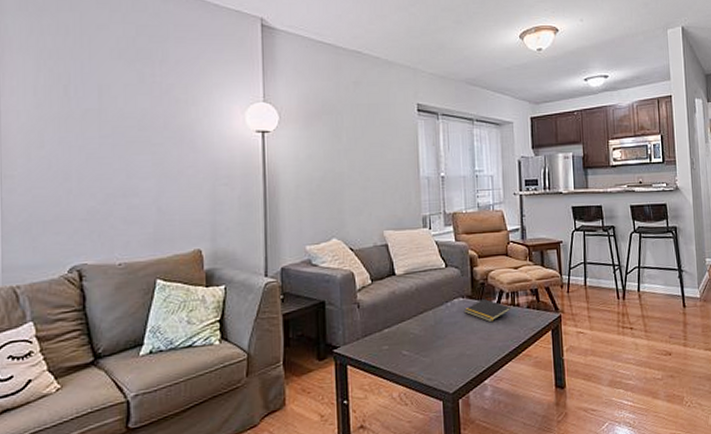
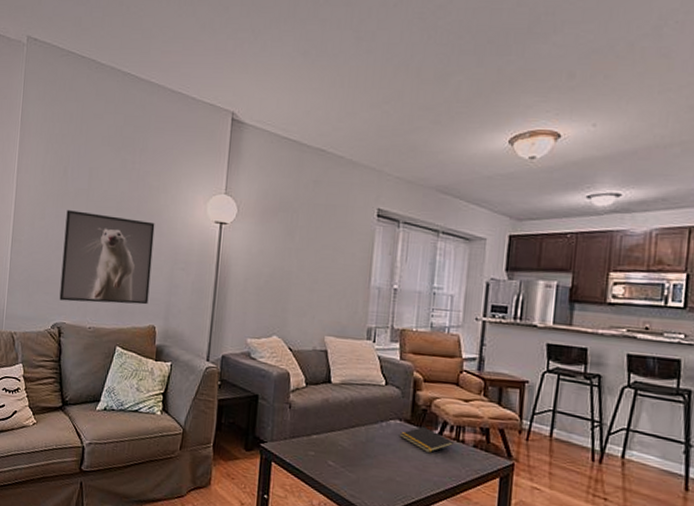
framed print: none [73,134,190,239] -> present [59,210,155,305]

